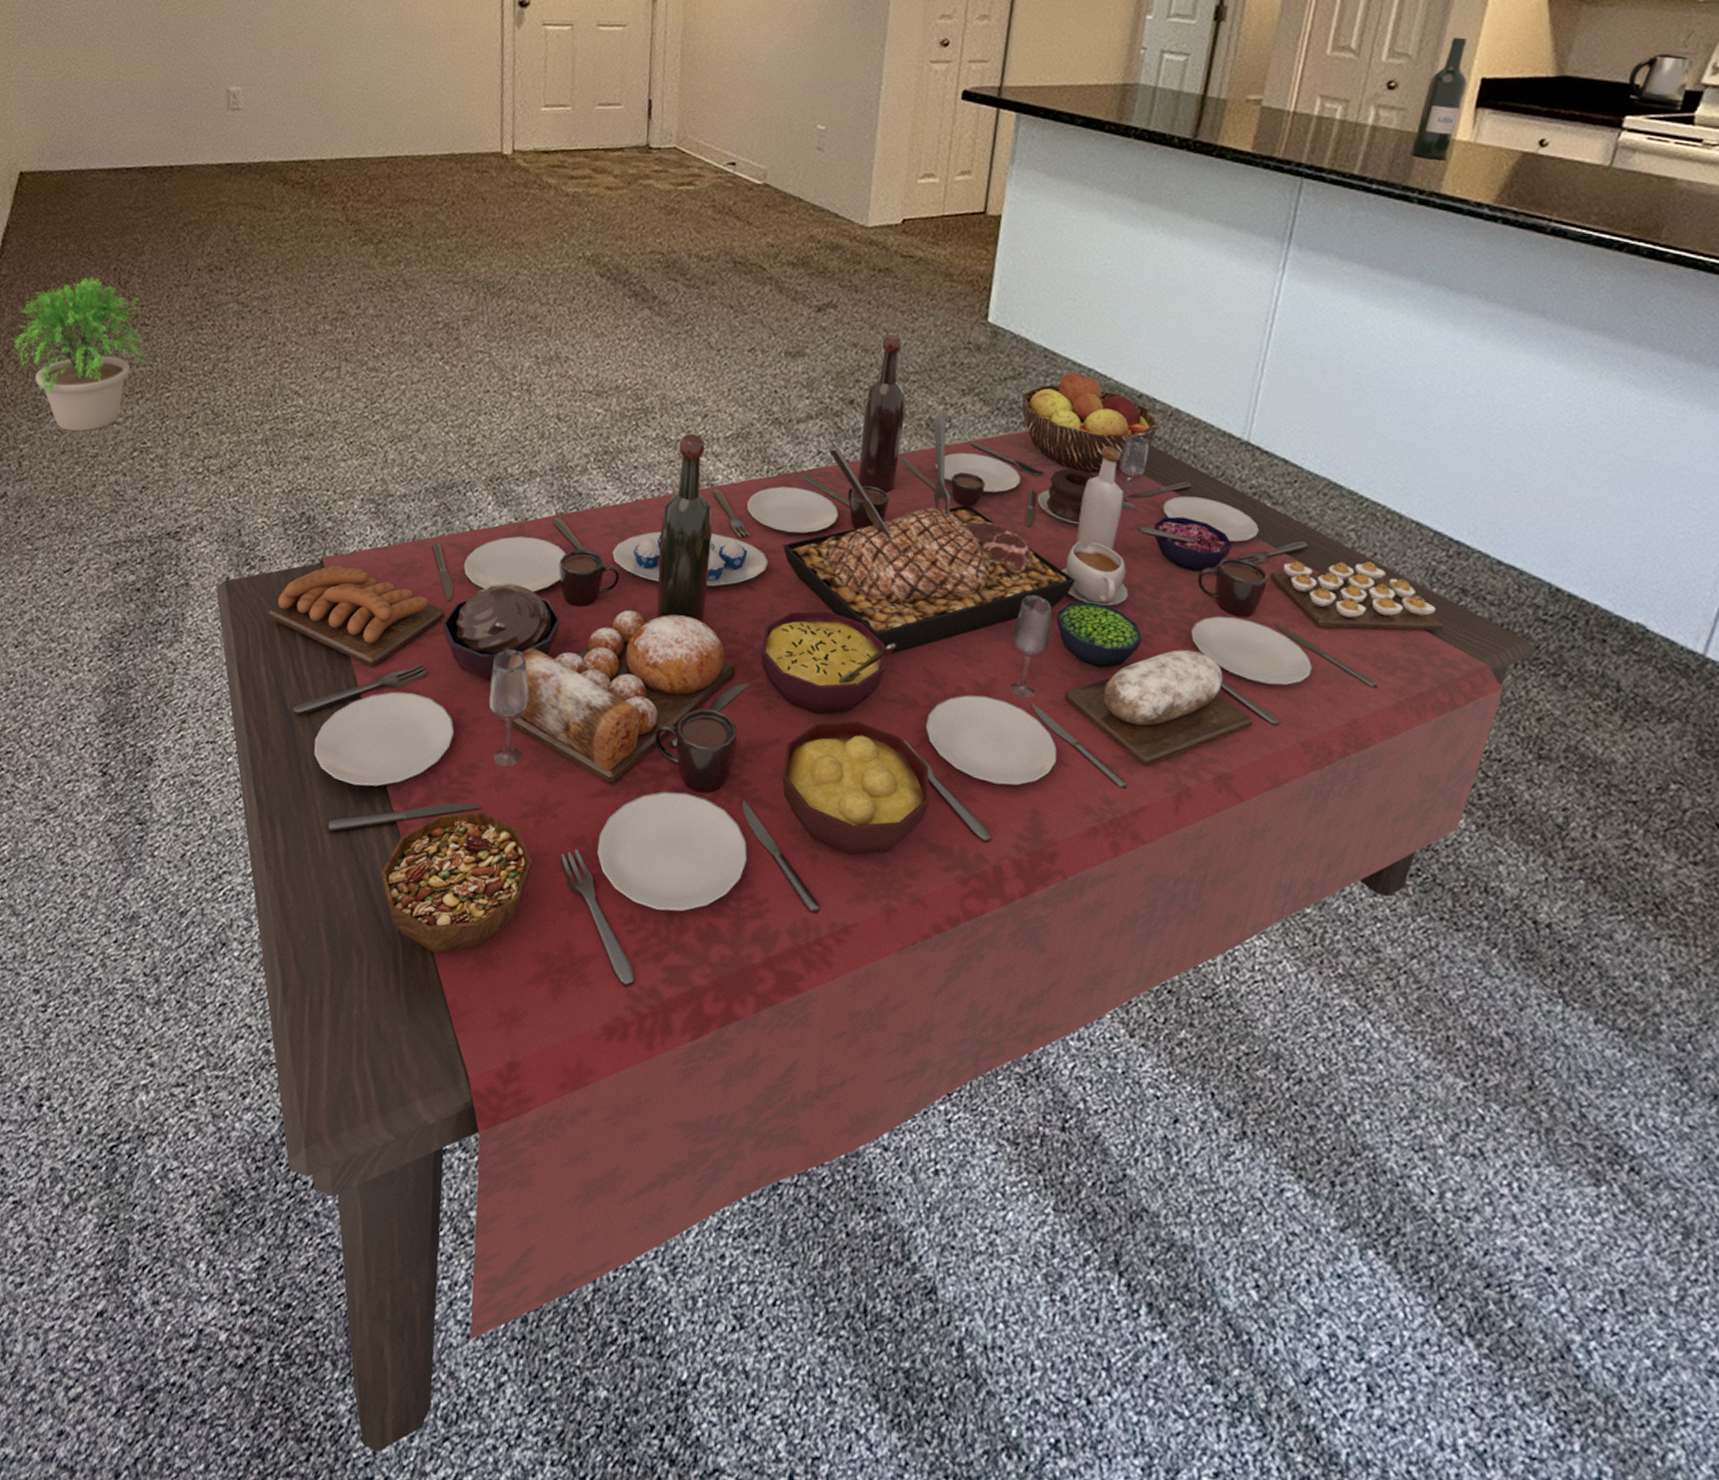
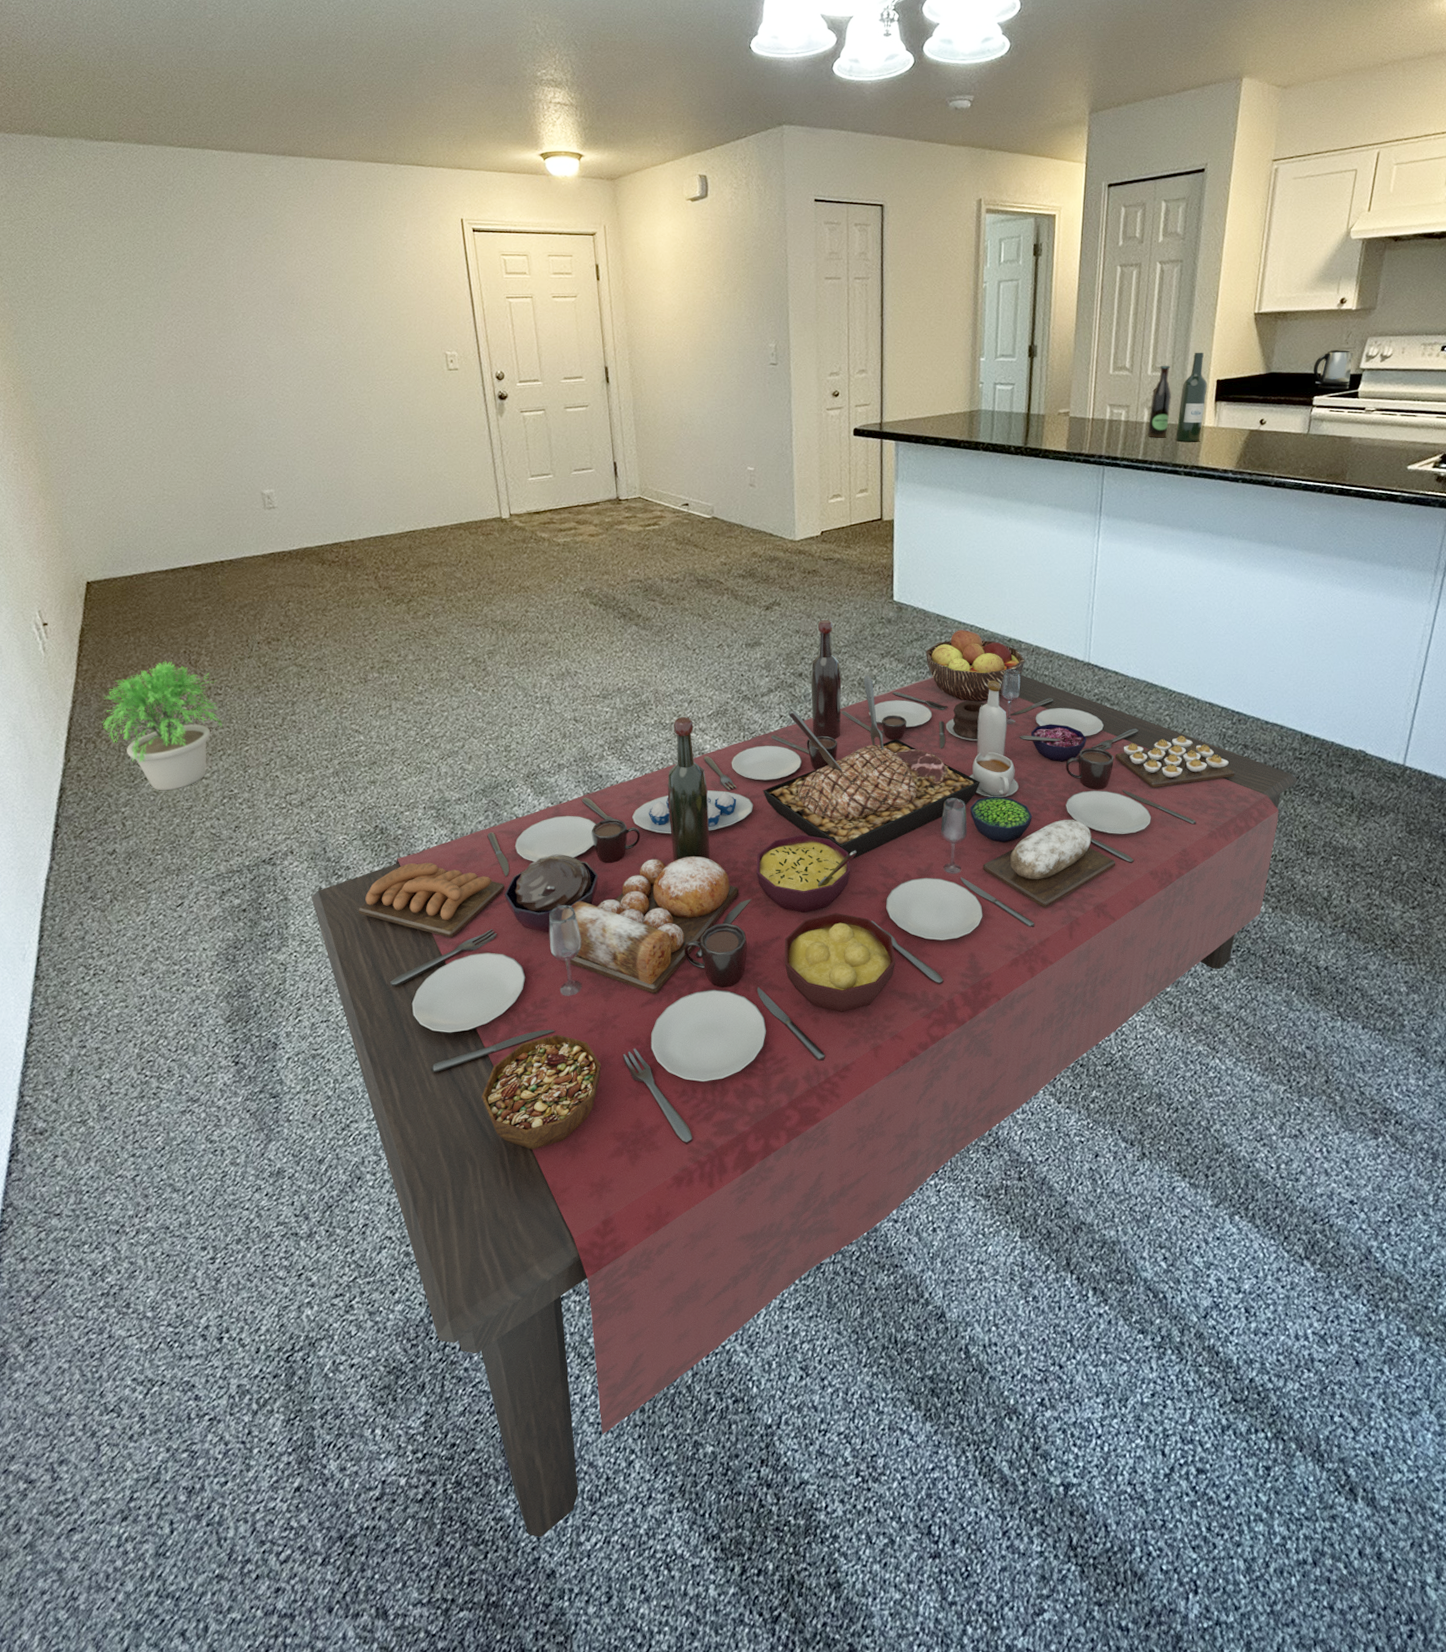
bottle: none [1371,50,1415,149] -> present [1148,365,1171,438]

